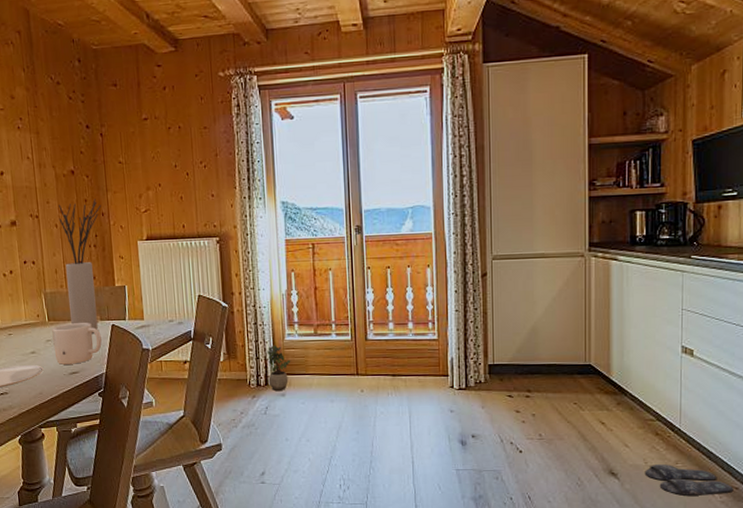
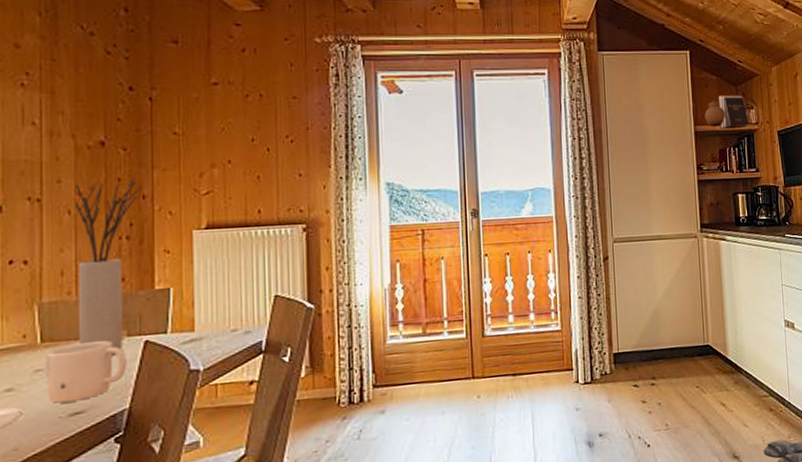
potted plant: present [267,345,291,392] -> none [363,351,394,409]
jar: none [602,108,626,139] -> present [705,100,725,127]
books: none [618,101,655,141] -> present [717,95,748,129]

